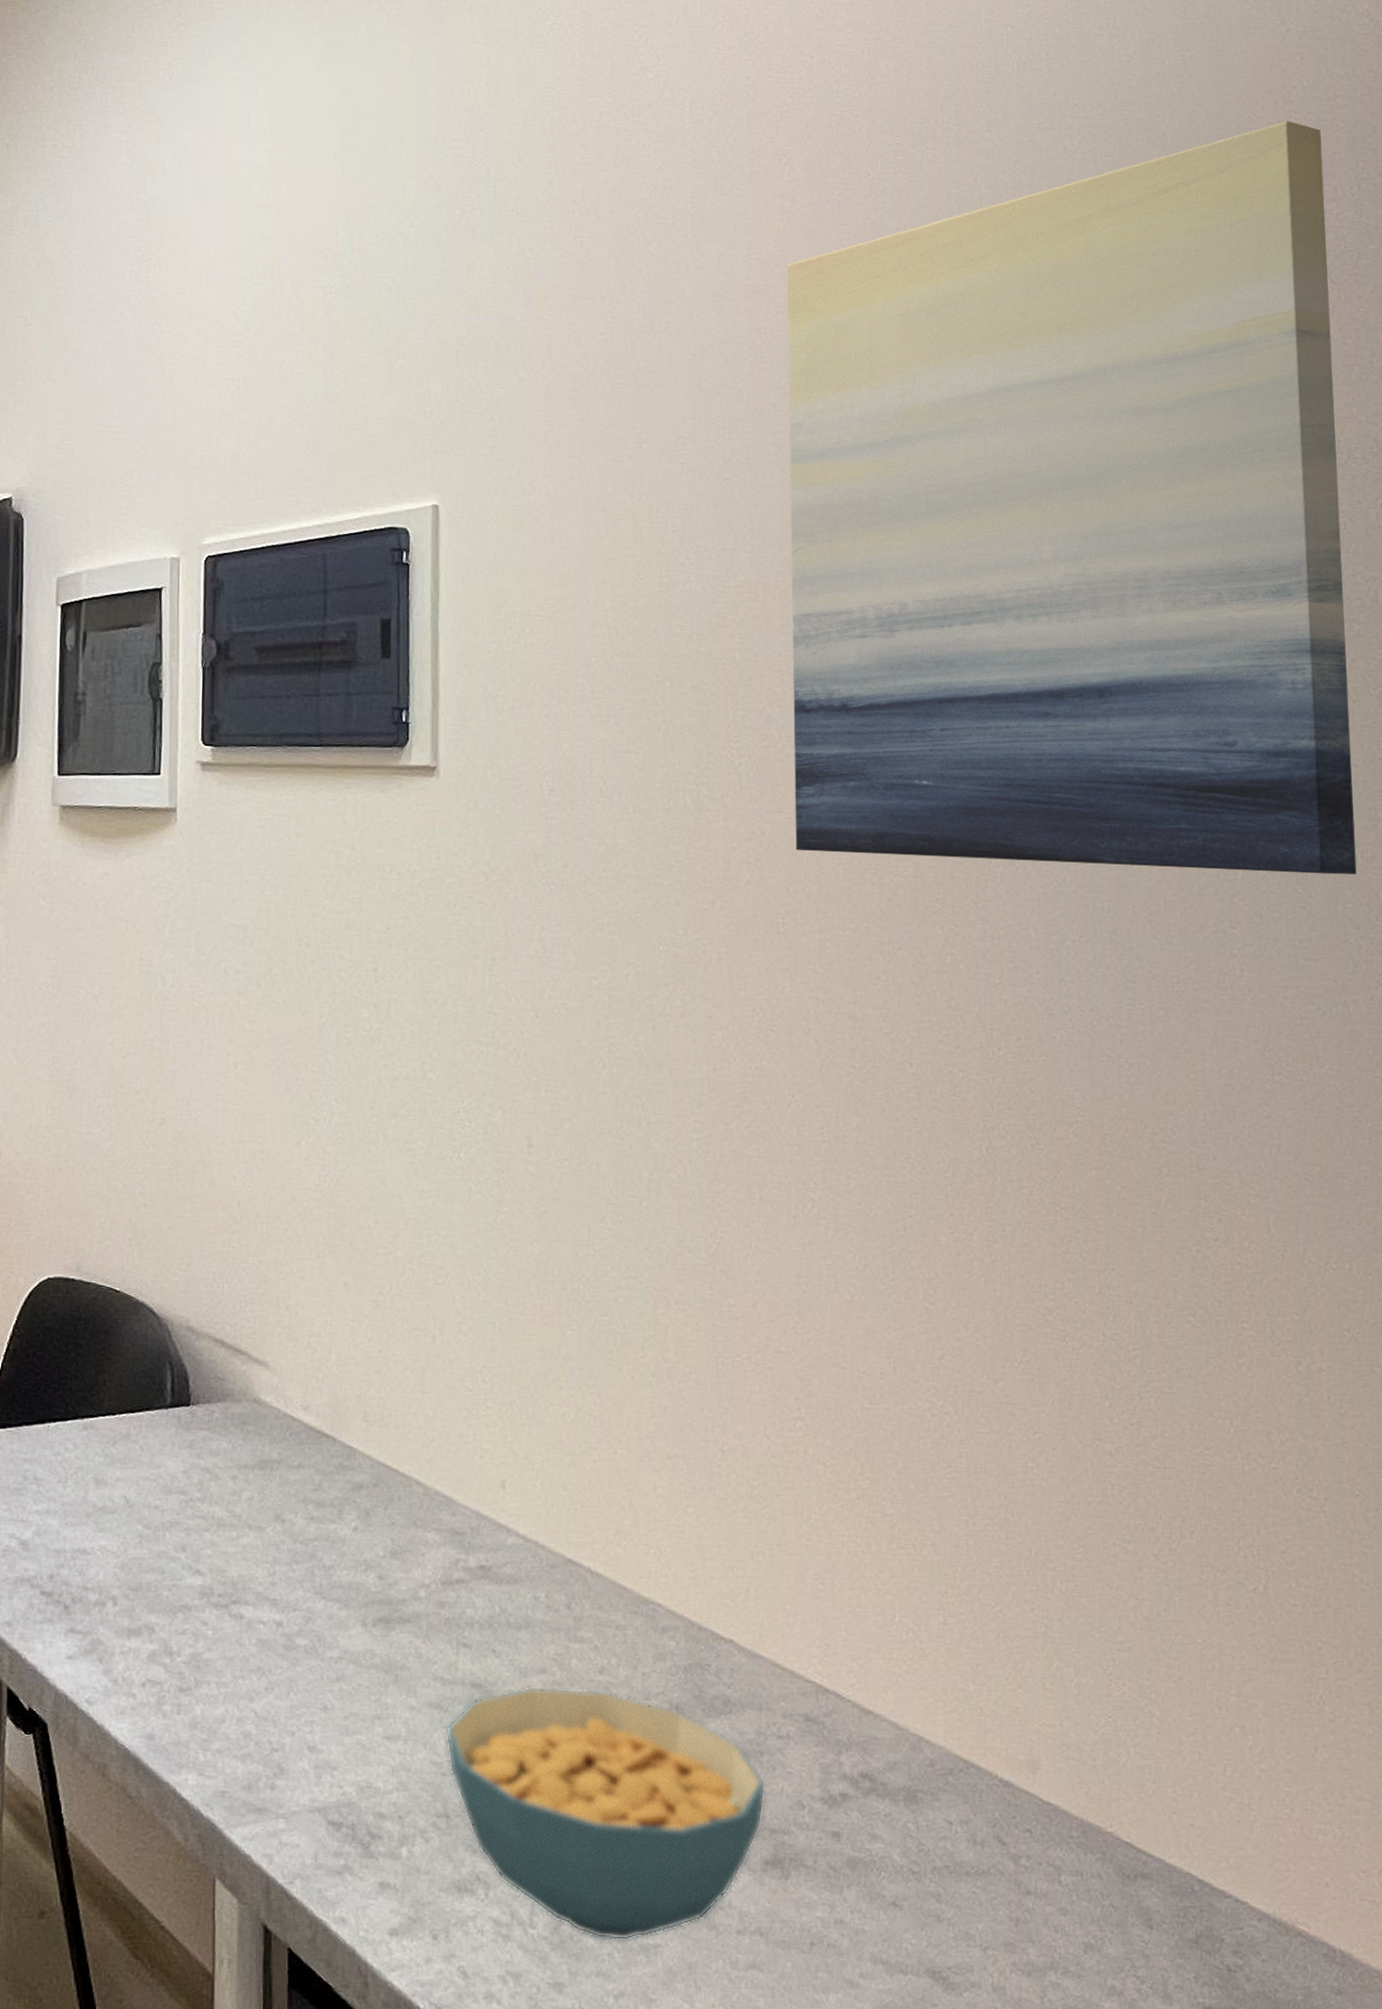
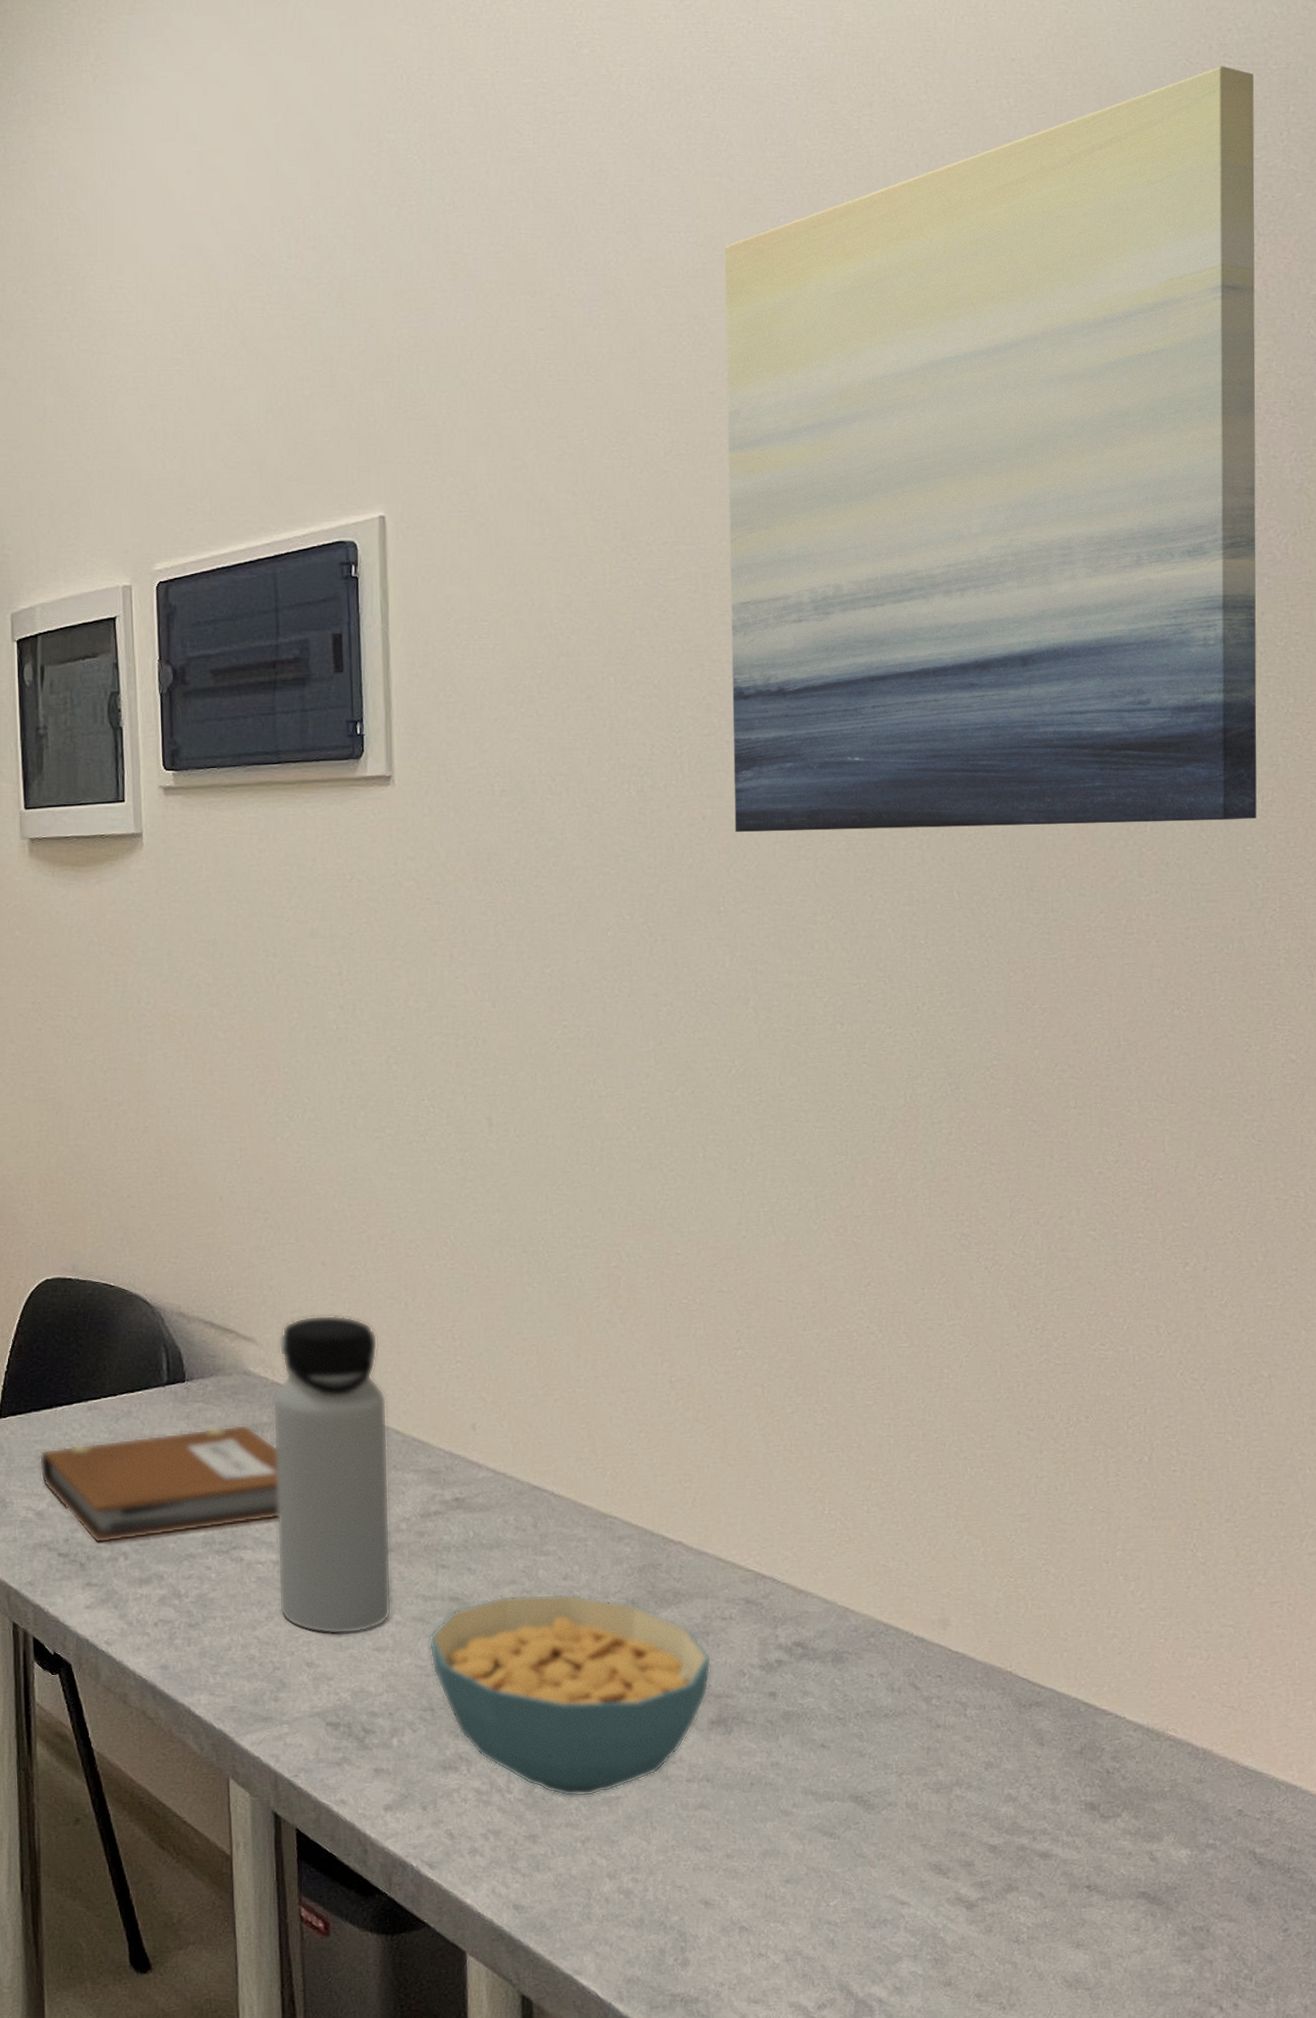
notebook: none [26,1459,286,1584] -> present [39,1424,279,1544]
water bottle: none [280,1342,409,1716] -> present [272,1315,392,1635]

